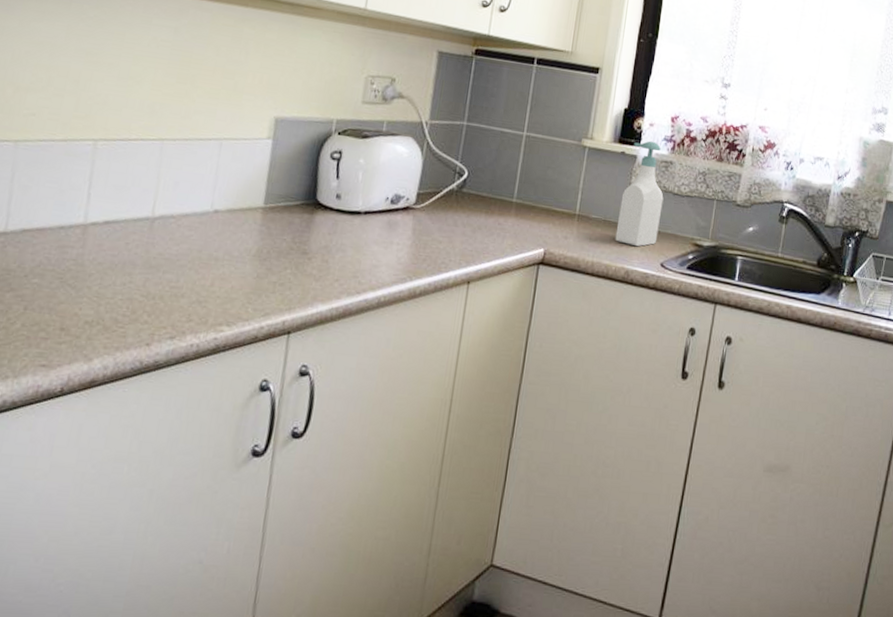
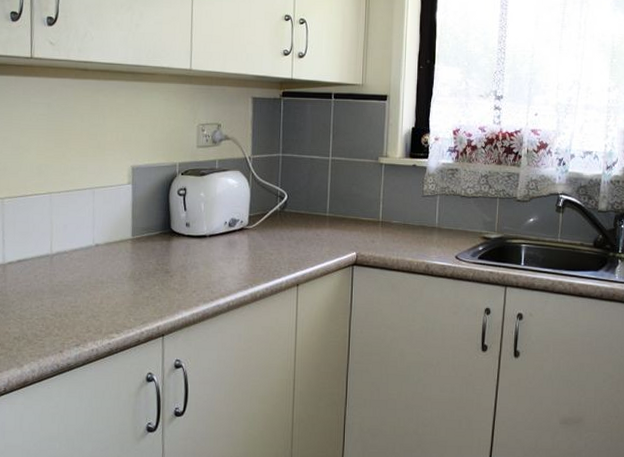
soap bottle: present [615,140,664,247] -> none [414,153,453,244]

